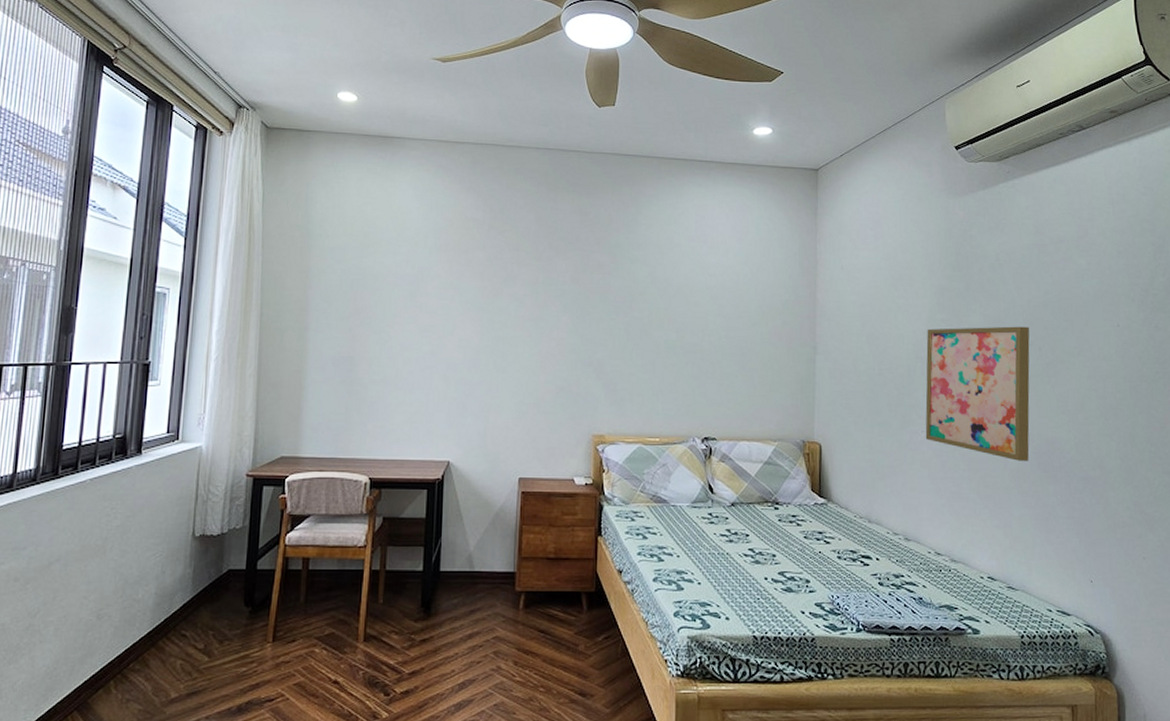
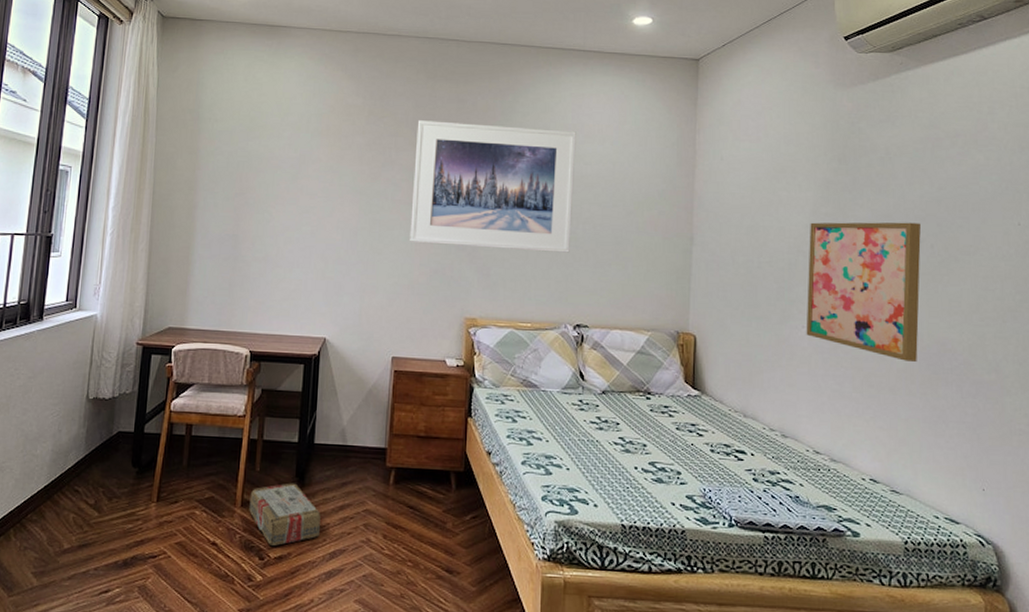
carton: none [372,613,448,680] -> present [249,483,321,546]
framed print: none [534,234,700,366] -> present [410,120,576,253]

